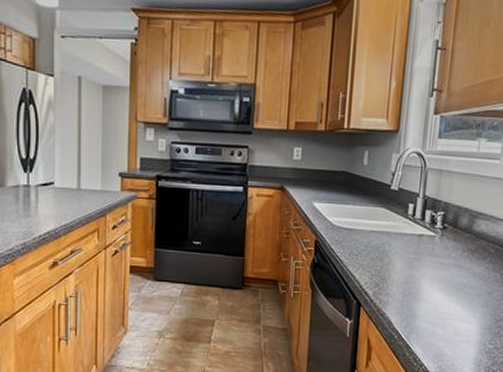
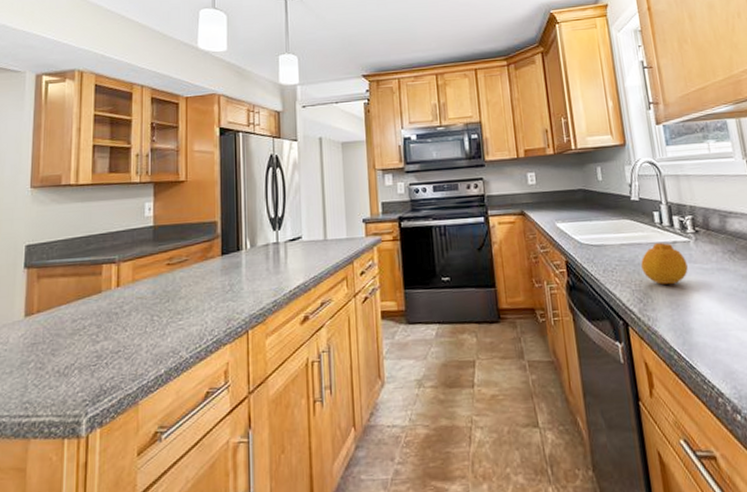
fruit: none [385,234,428,274] -> present [641,243,688,285]

